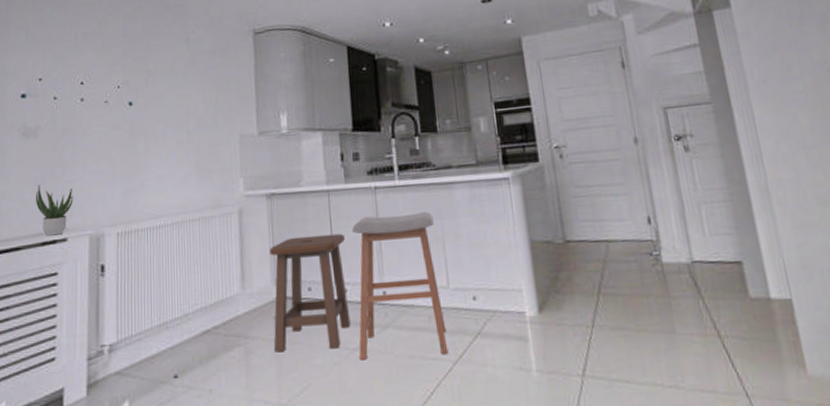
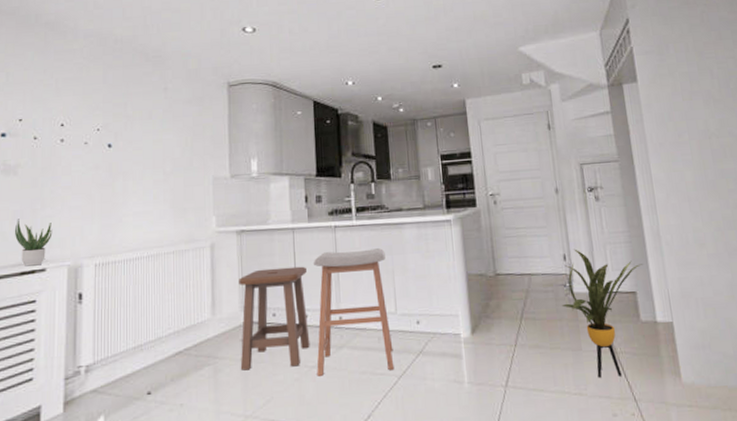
house plant: none [649,210,749,367] -> present [562,249,643,378]

